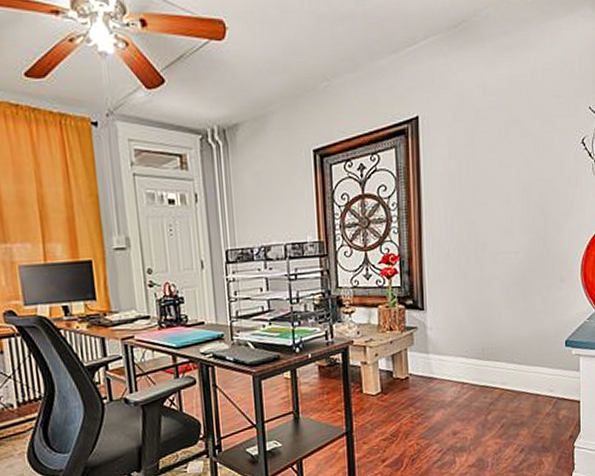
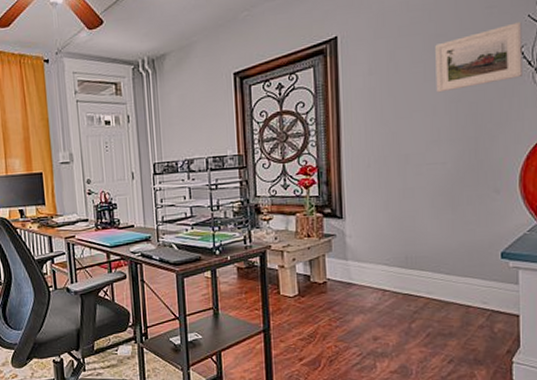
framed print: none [509,113,584,181] -> present [435,22,522,93]

